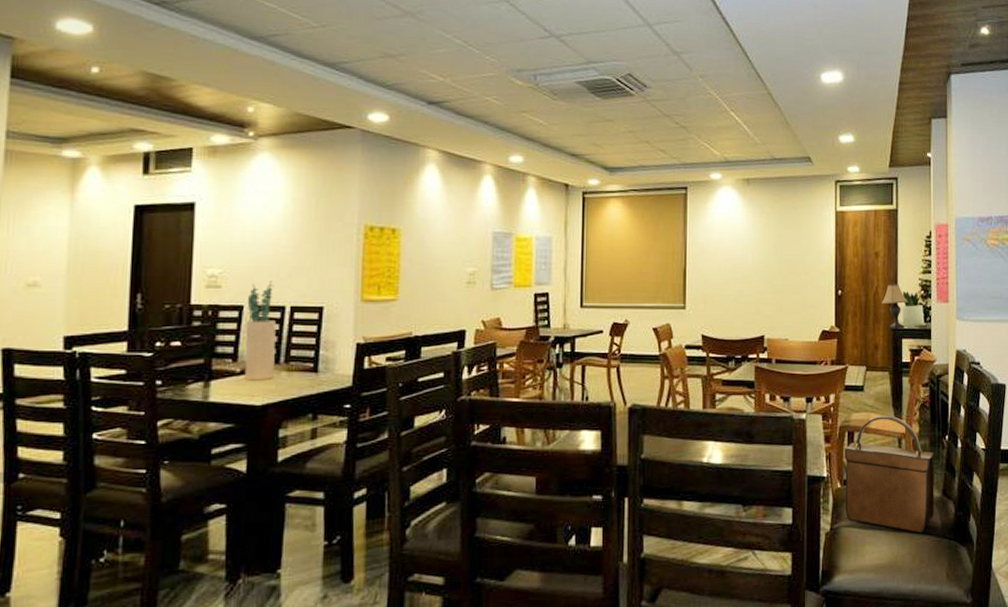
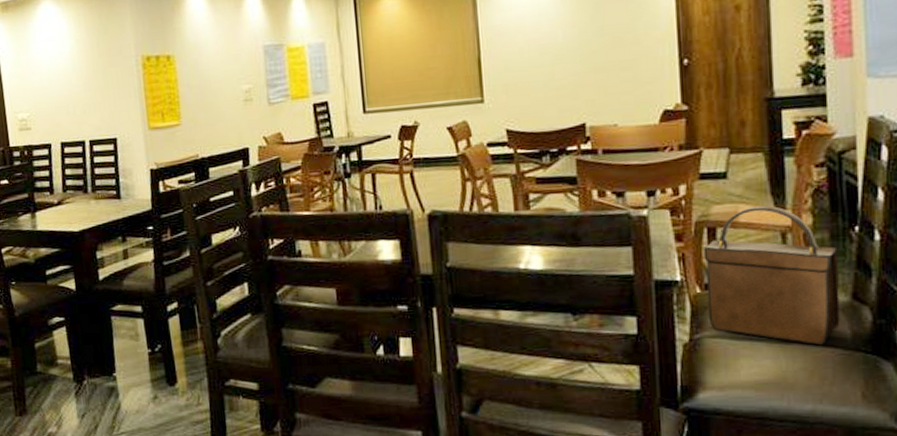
vase: present [244,280,276,381] -> none [53,118,85,210]
lamp: present [881,283,909,329] -> none [747,40,790,100]
planter: present [901,290,927,327] -> none [778,46,819,95]

